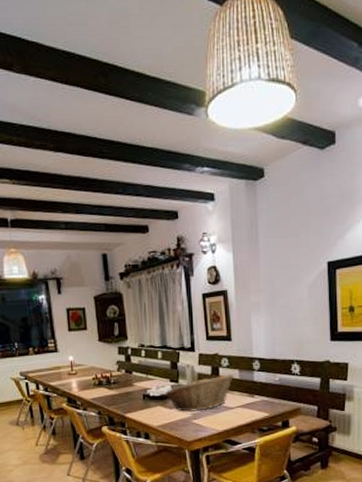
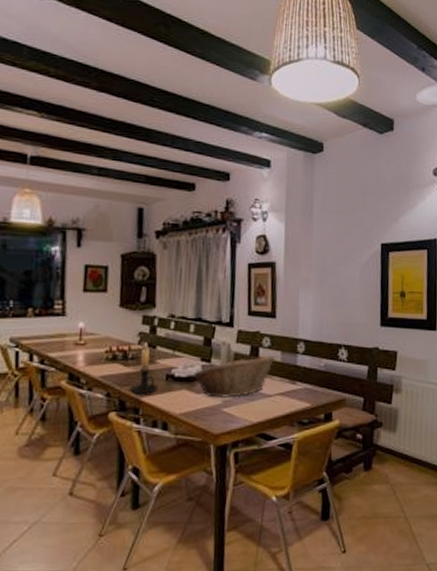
candle holder: none [116,368,138,412] -> present [130,341,159,394]

